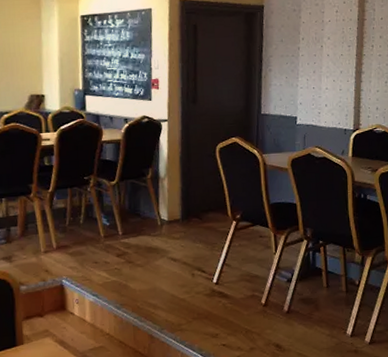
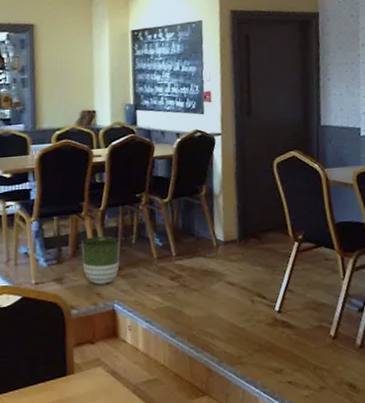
planter: none [30,216,69,262] -> present [81,236,121,285]

